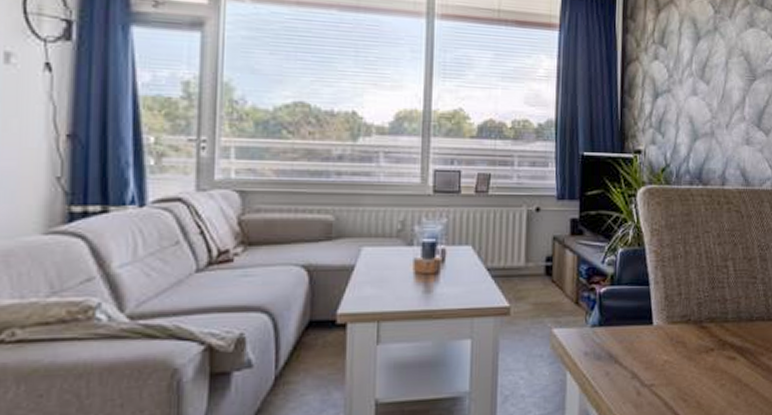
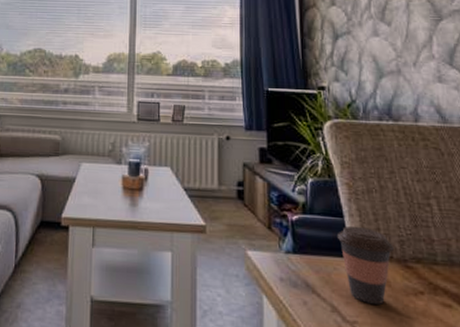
coffee cup: none [641,293,692,367] -> present [336,225,394,305]

